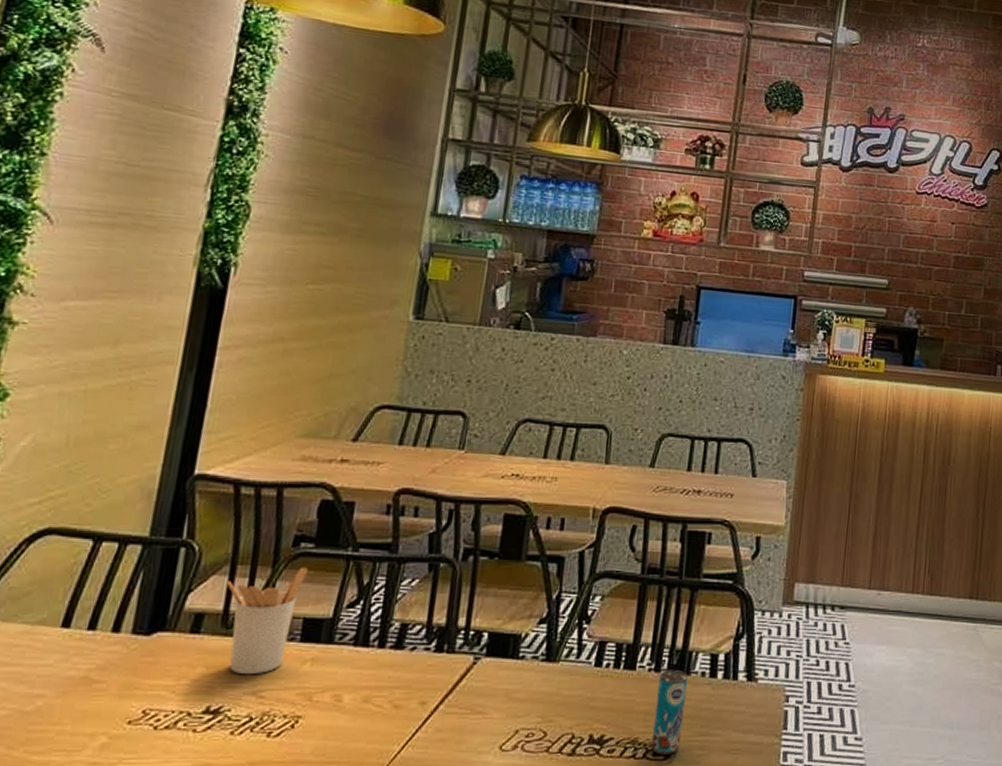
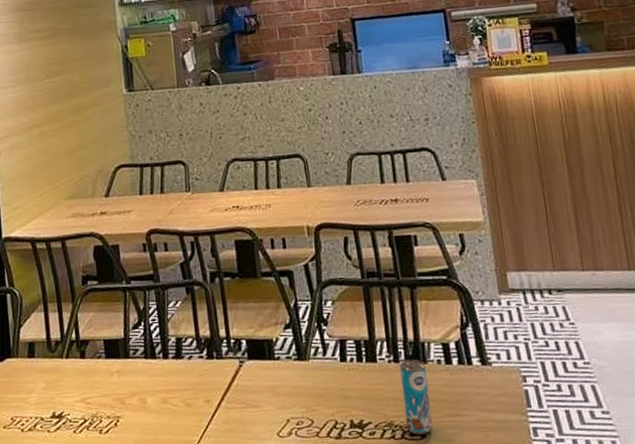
utensil holder: present [226,567,308,675] -> none [43,300,98,387]

